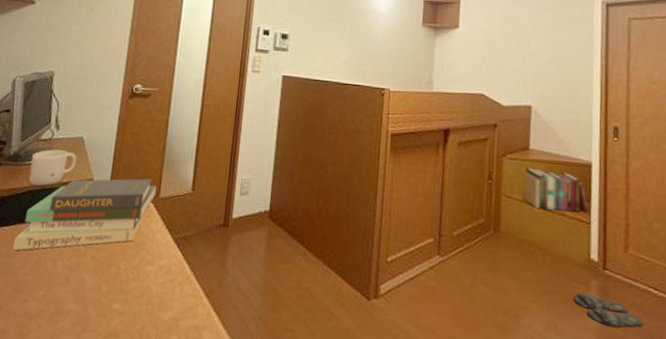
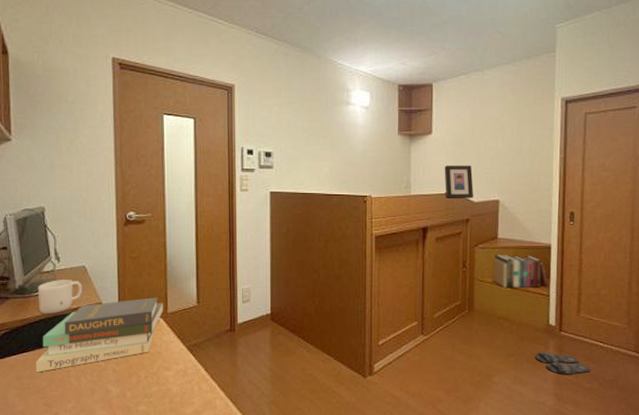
picture frame: none [470,62,503,101] -> present [444,165,474,198]

